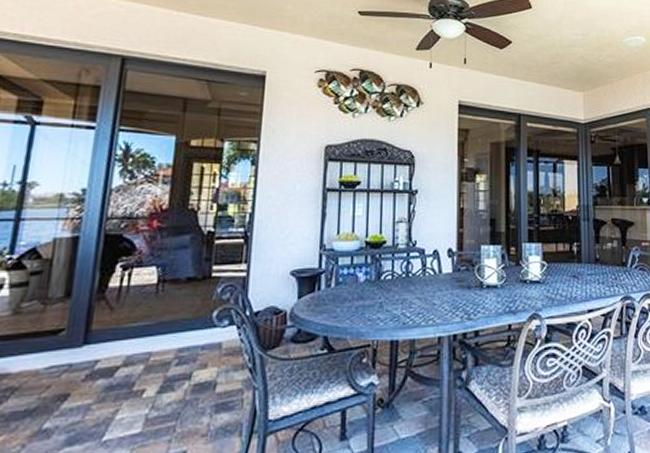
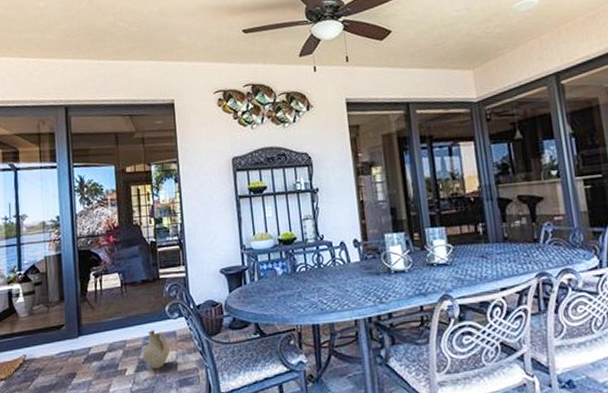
ceramic jug: none [171,340,210,390] -> present [142,330,170,369]

